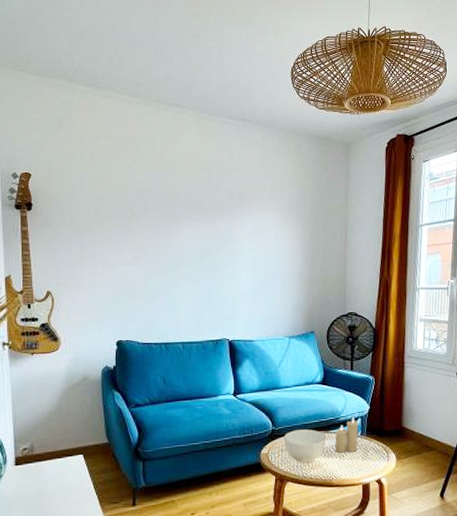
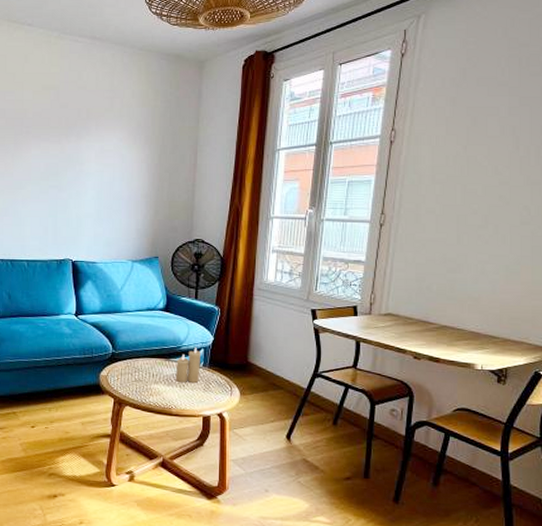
bowl: present [284,428,326,463] -> none [123,354,167,389]

